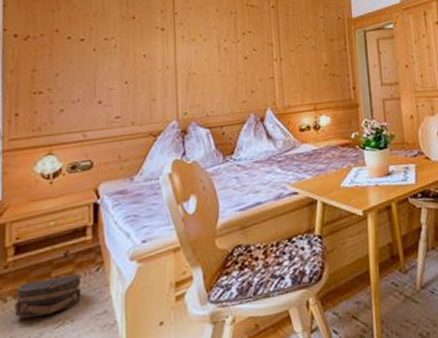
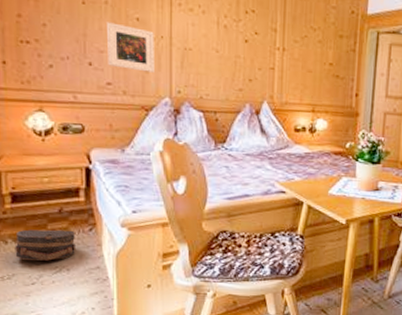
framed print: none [116,62,161,101] -> present [107,22,154,73]

